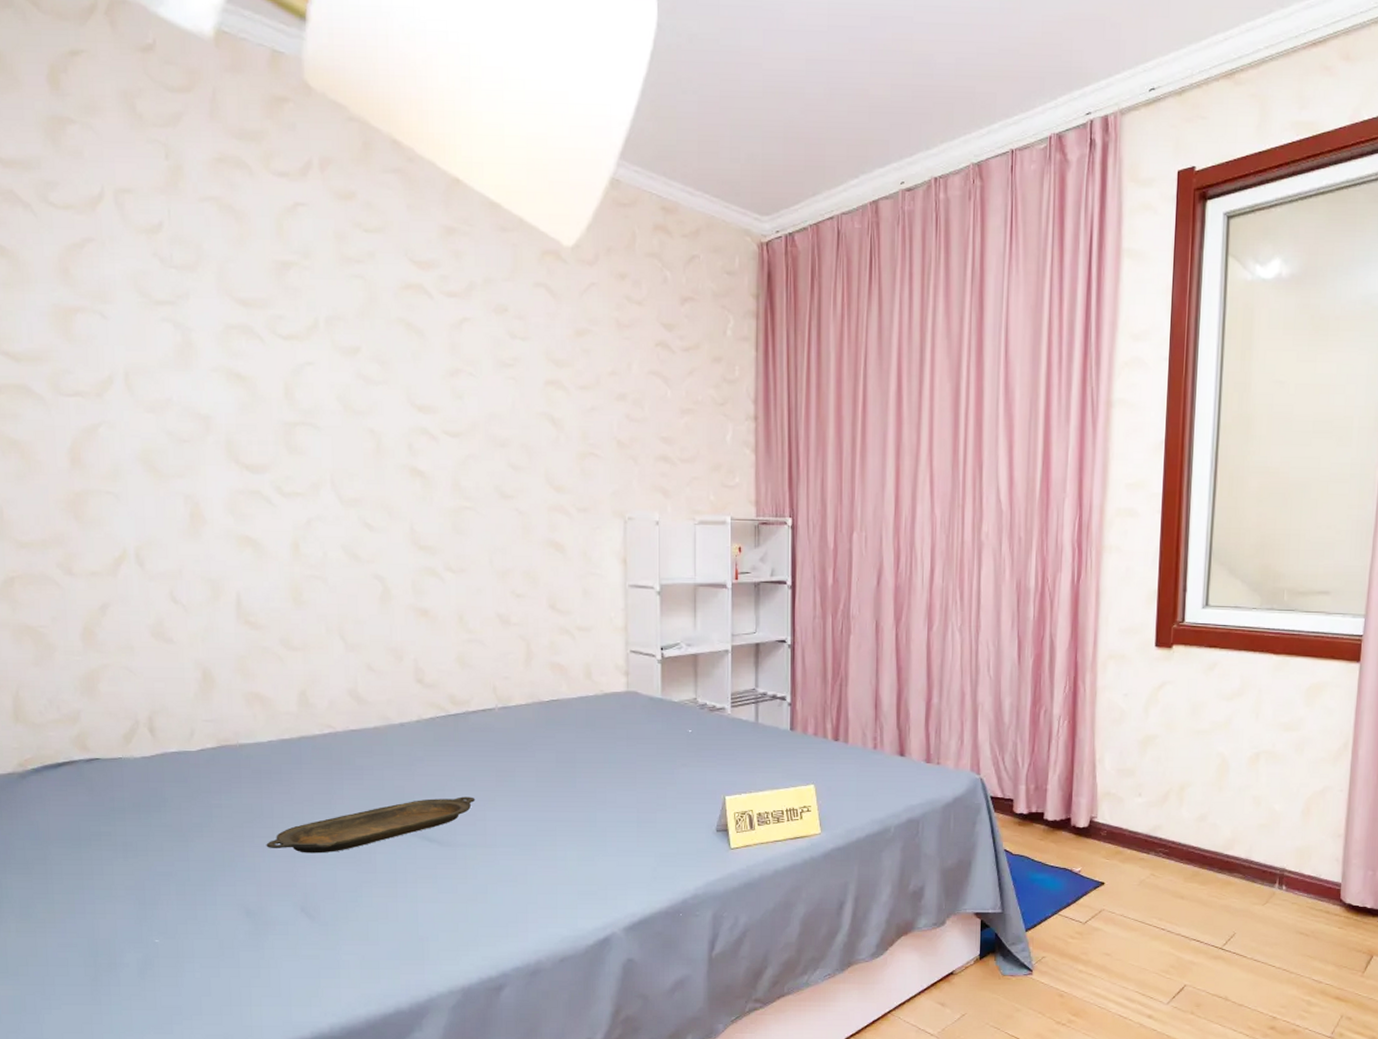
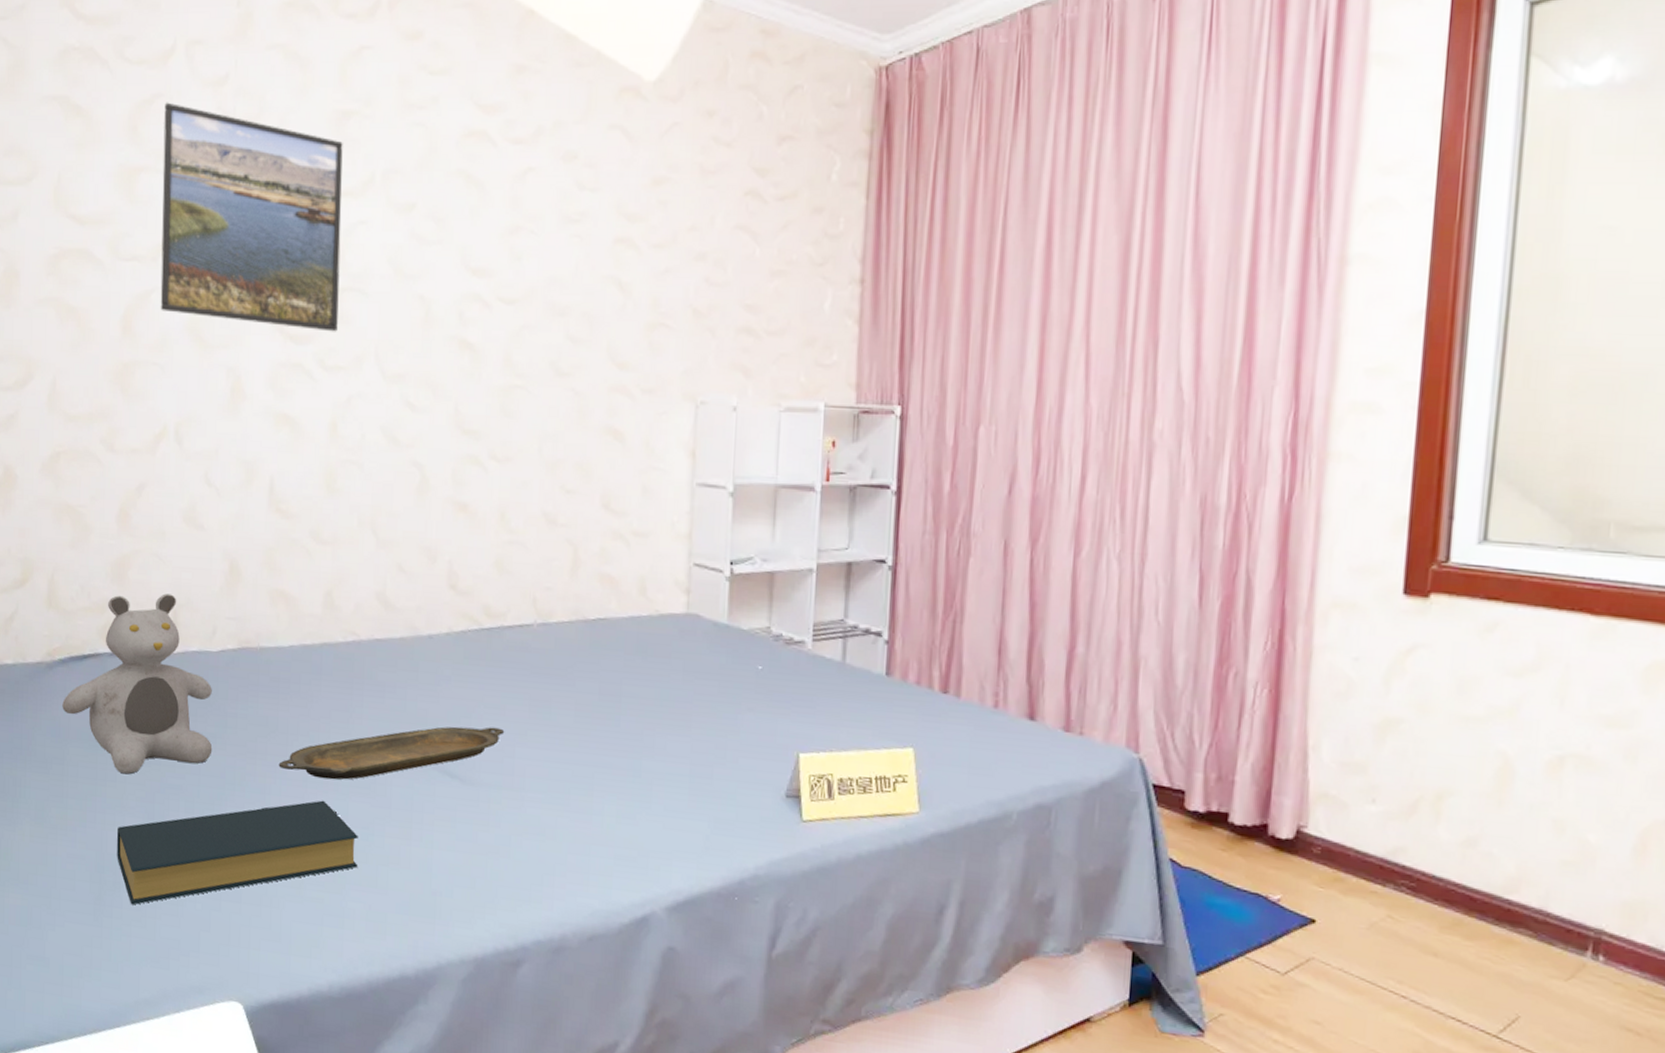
teddy bear: none [39,702,200,867] -> present [62,593,213,775]
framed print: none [96,246,293,462] -> present [160,102,343,332]
hardback book: none [109,872,350,982] -> present [117,800,358,905]

